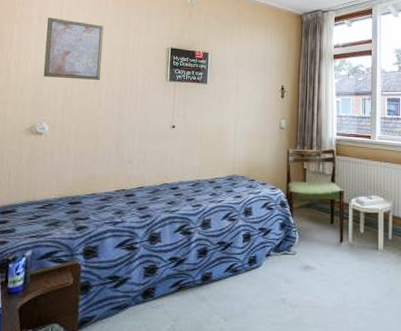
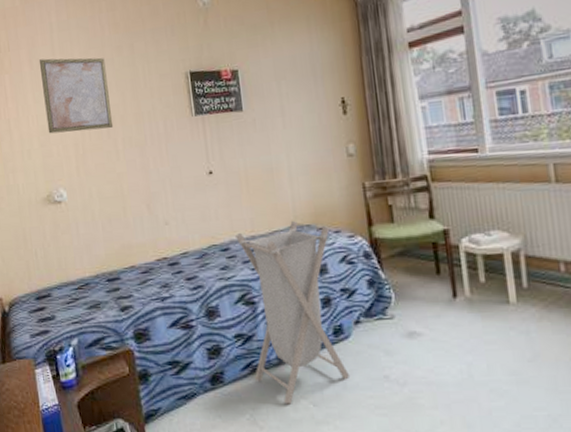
laundry hamper: none [180,171,257,318] -> present [236,220,349,405]

